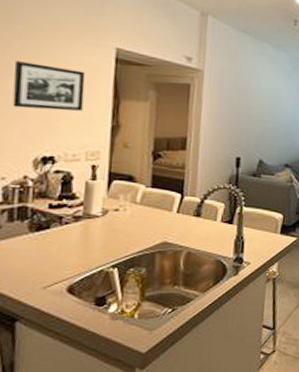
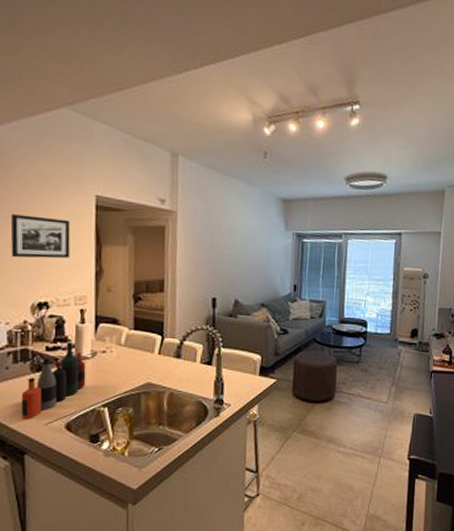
bottle collection: none [14,199,96,283] -> present [21,342,86,420]

